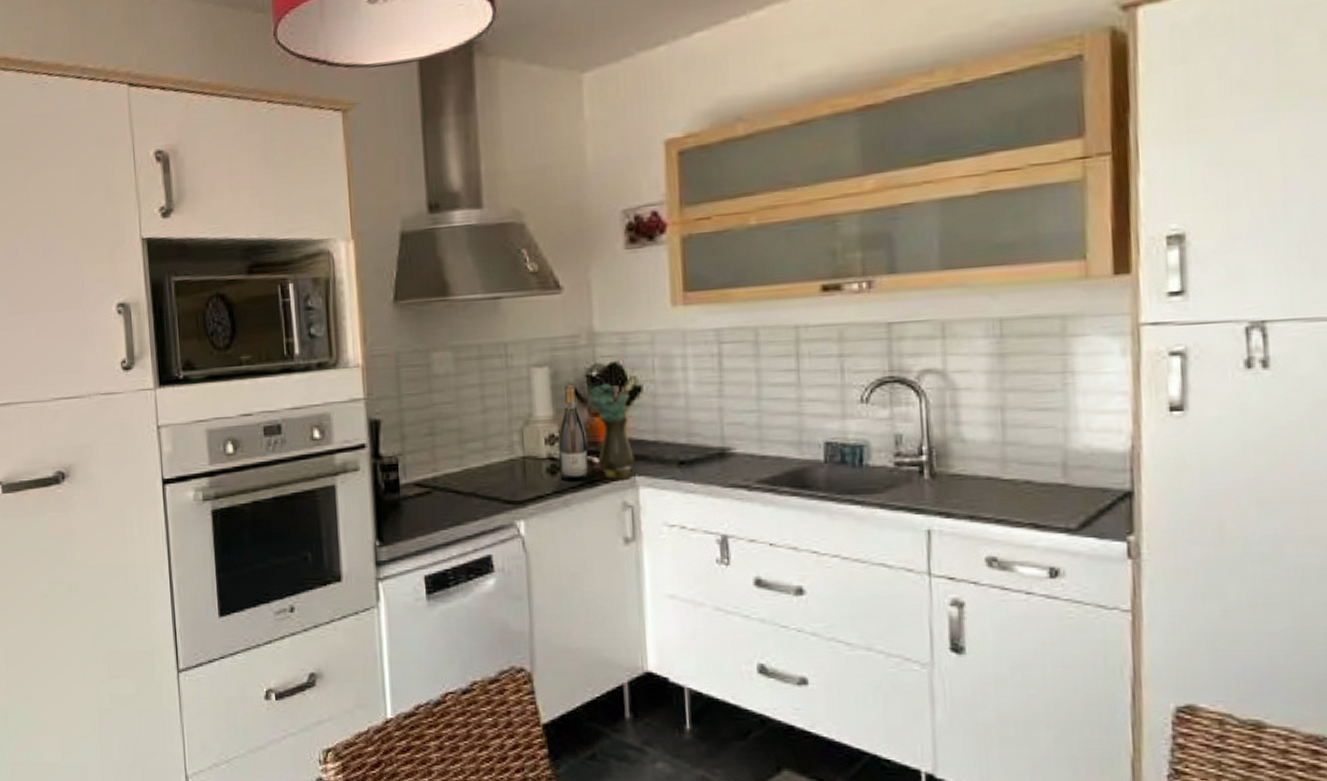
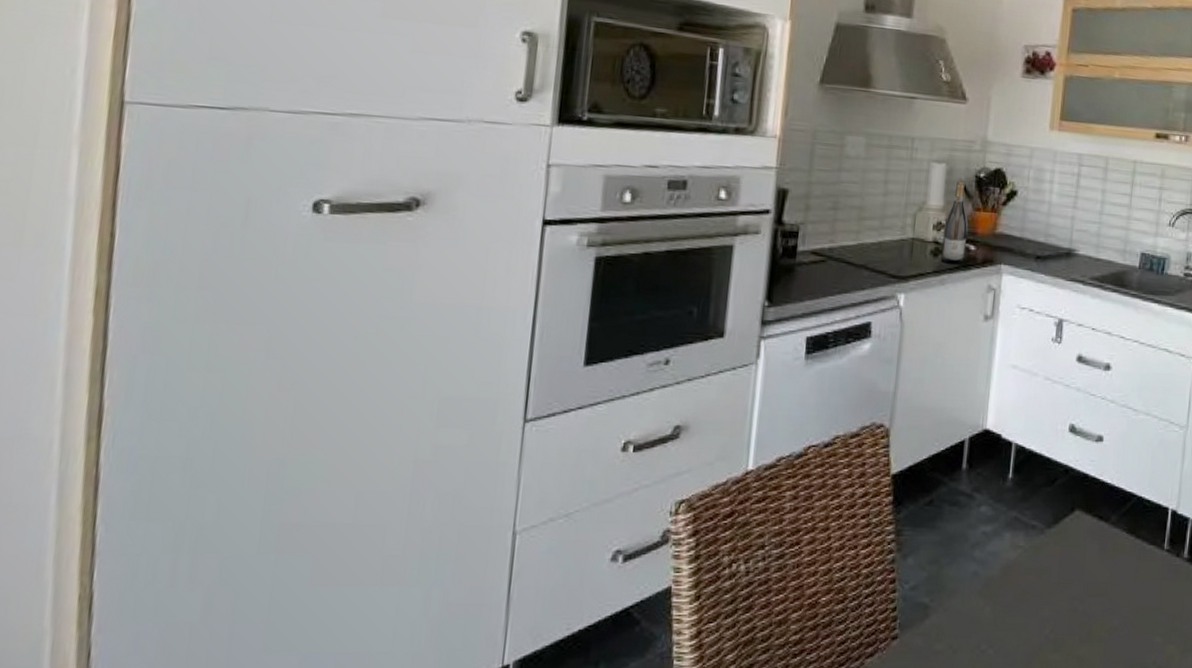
vase: present [587,380,635,480] -> none [973,180,1006,267]

